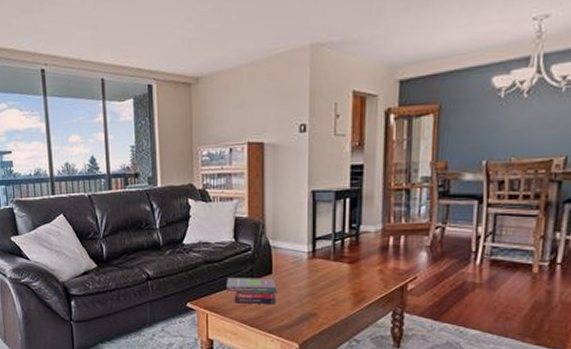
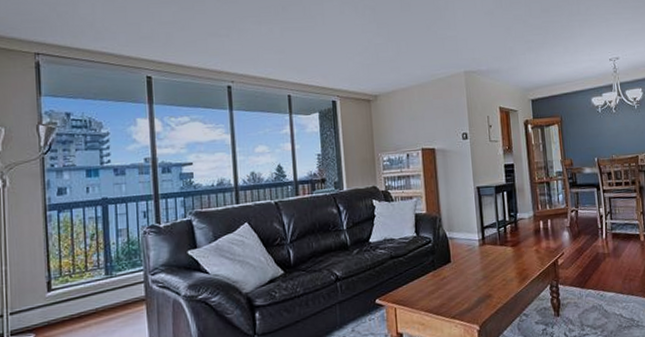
books: present [226,278,277,304] -> none [411,266,457,294]

